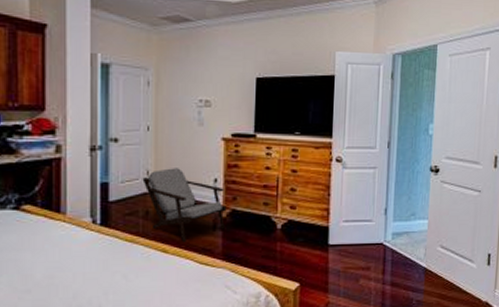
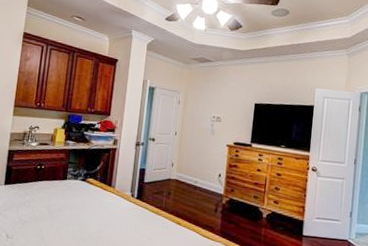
armchair: present [142,168,227,243] -> none [168,163,226,219]

